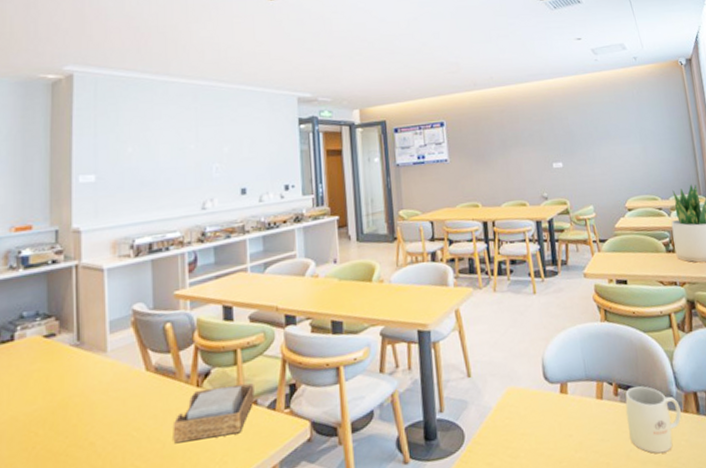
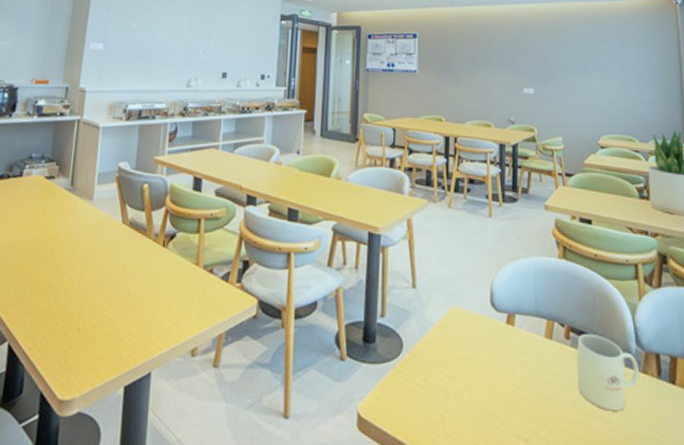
napkin holder: present [172,382,255,444] -> none [137,249,212,297]

